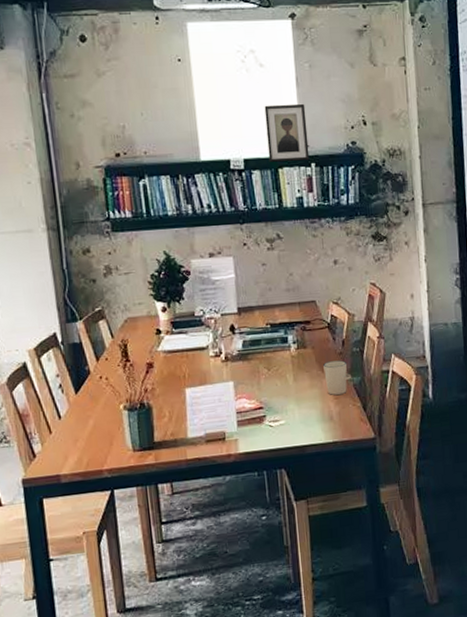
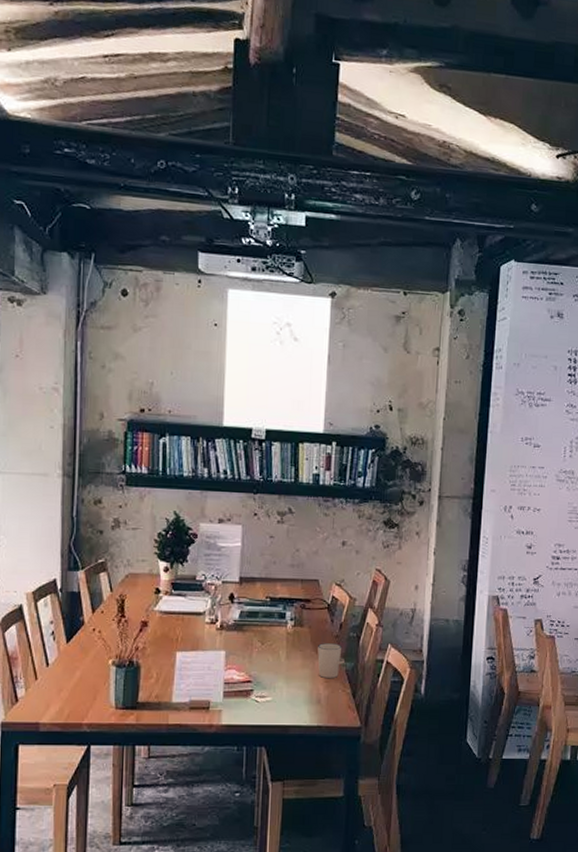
picture frame: present [264,103,310,162] -> none [291,379,334,439]

